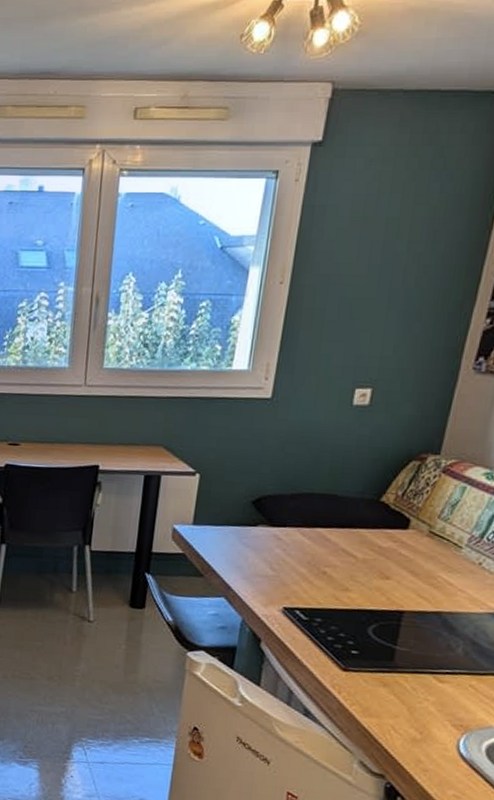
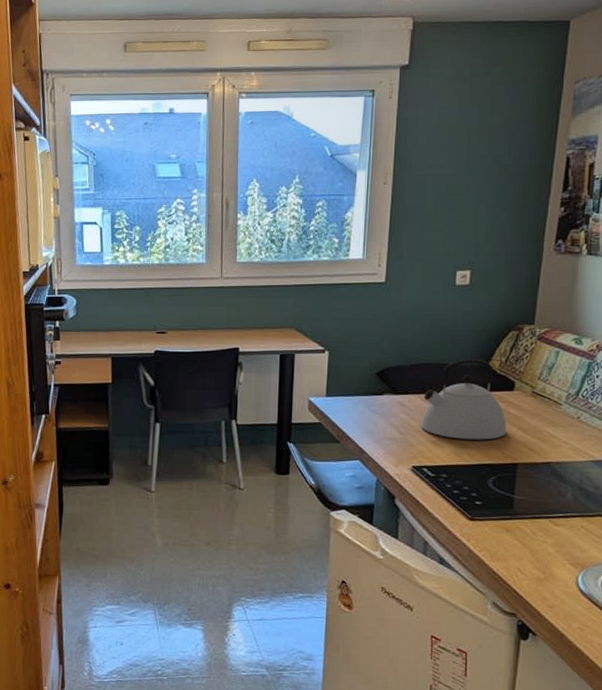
kettle: none [297,490,396,583] -> present [421,359,507,440]

